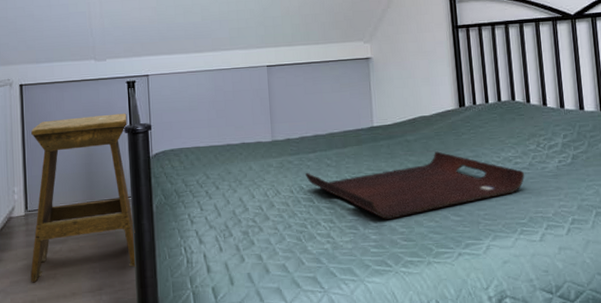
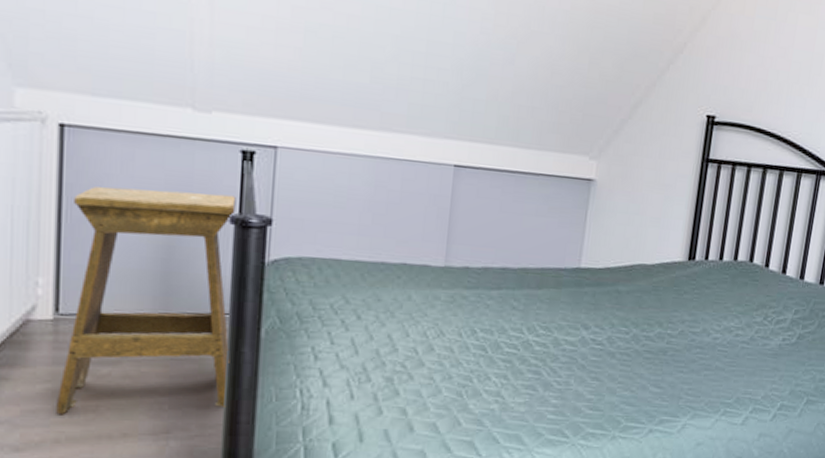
serving tray: present [306,151,524,219] -> none [482,309,743,383]

